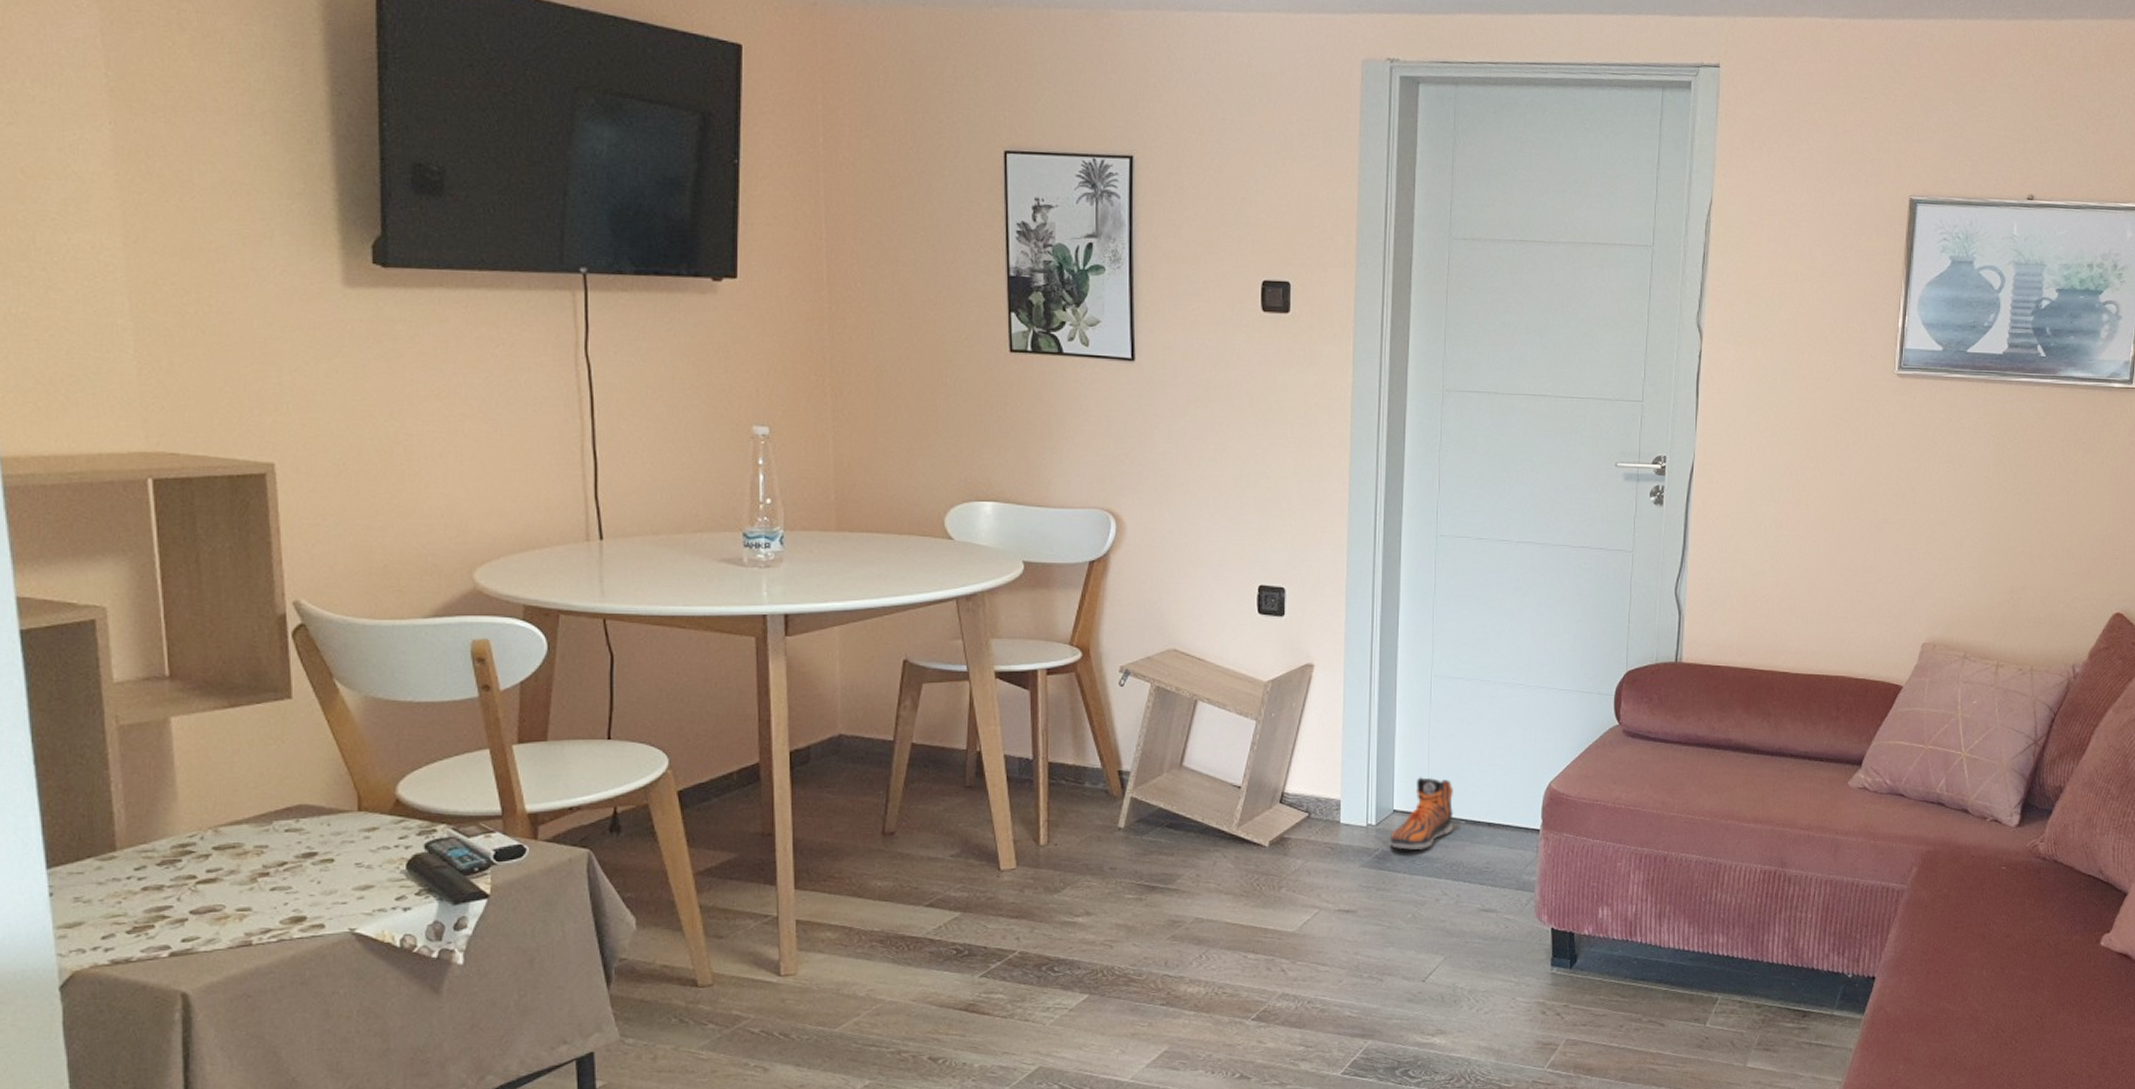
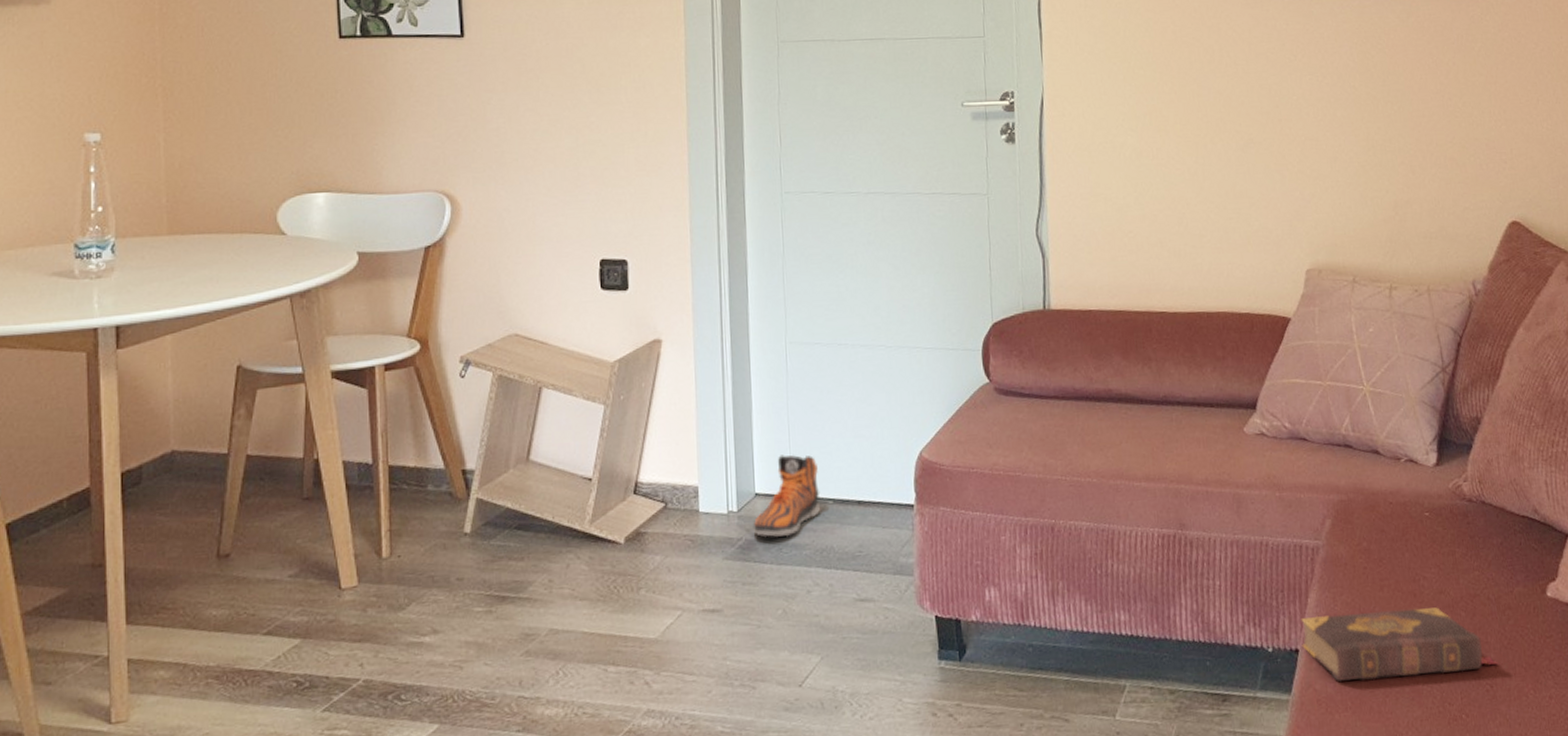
book: none [1878,948,2050,1007] -> present [1301,607,1499,683]

